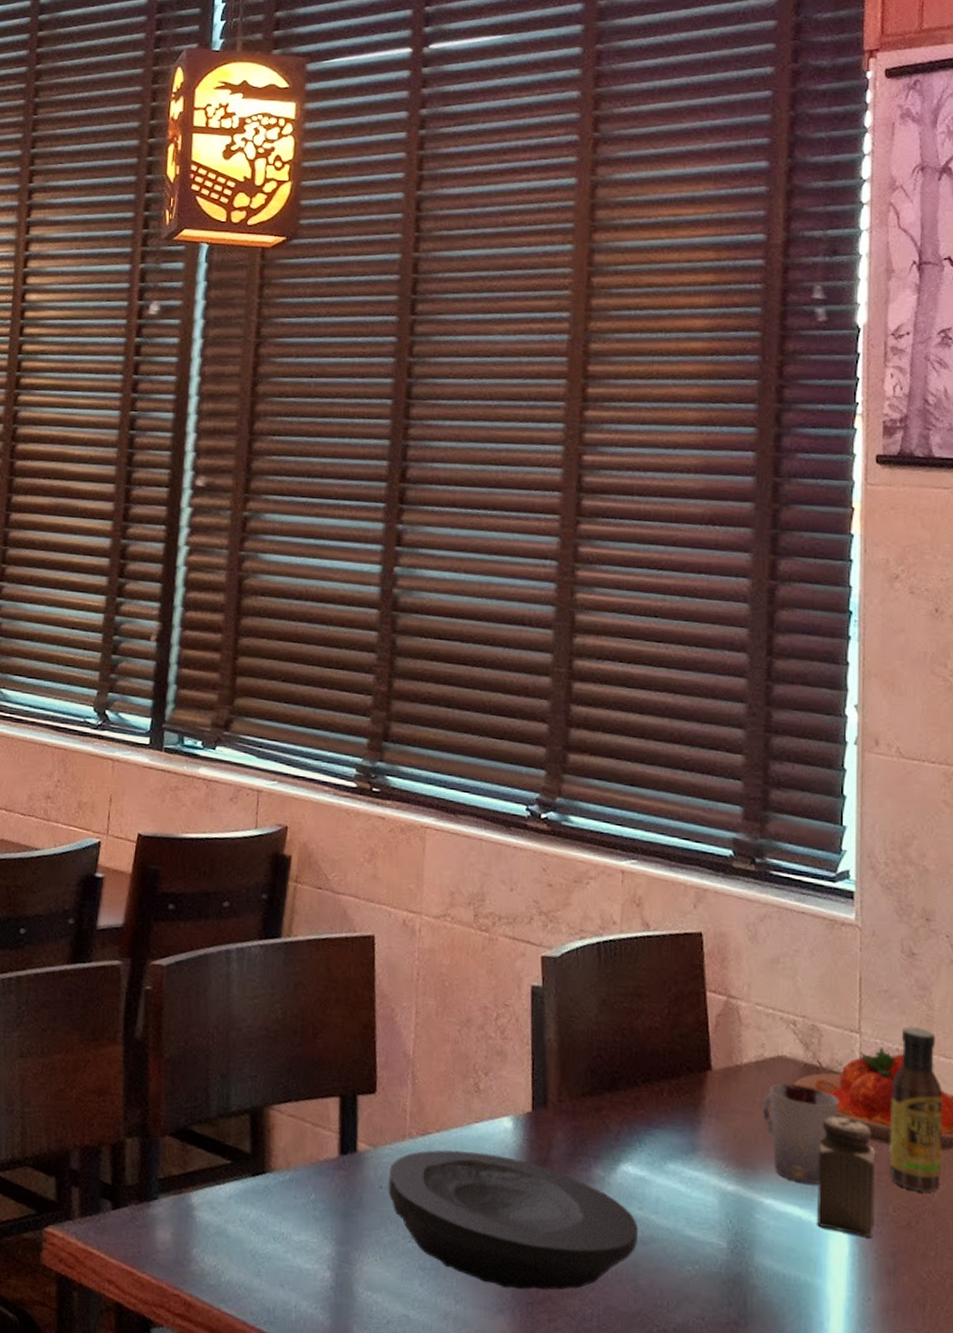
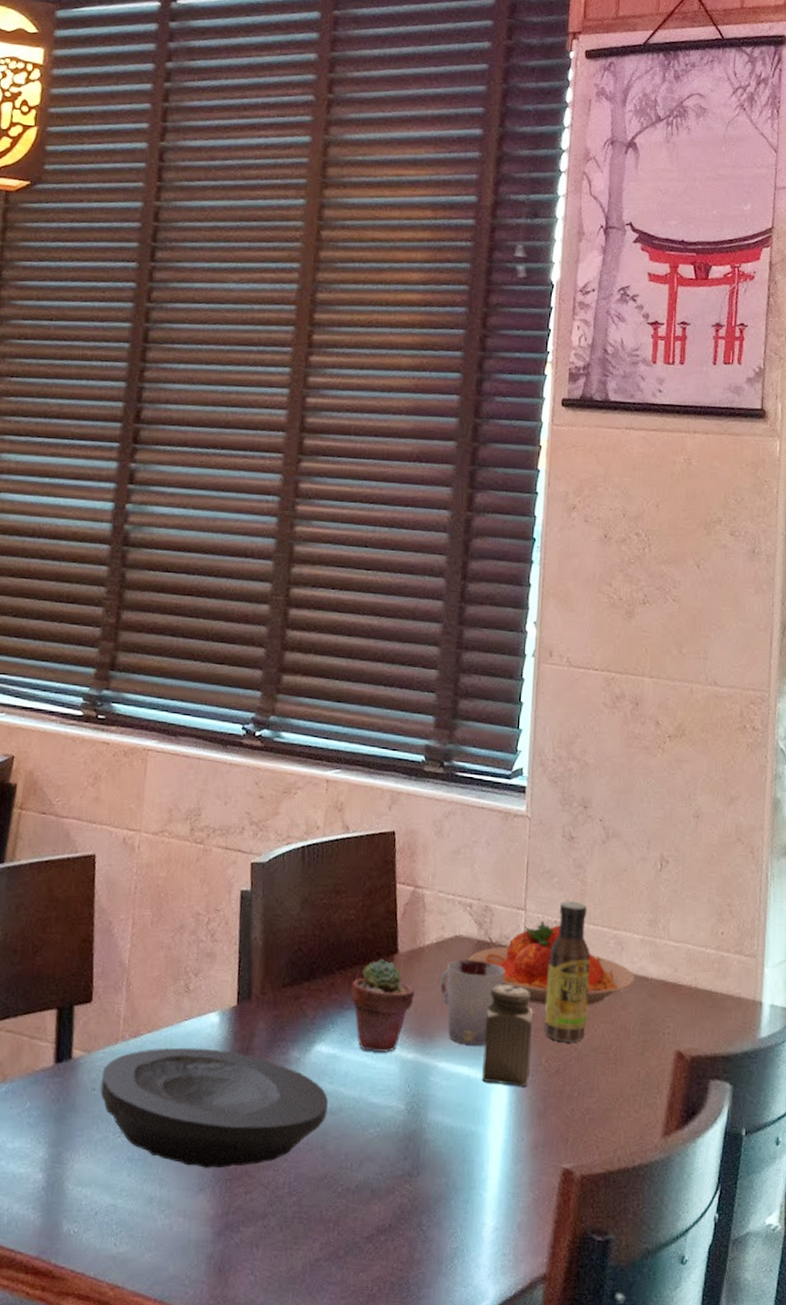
potted succulent: none [660,1074,732,1181] -> present [351,958,414,1052]

